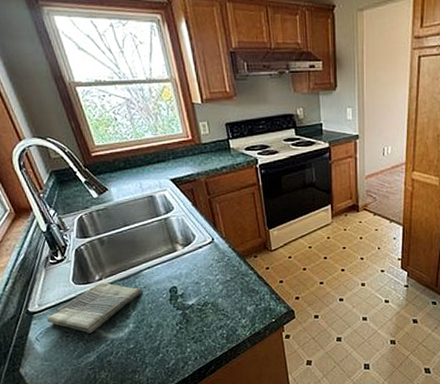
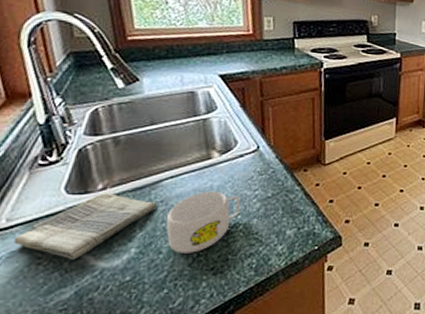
mug: none [151,277,207,327] -> present [166,191,241,254]

